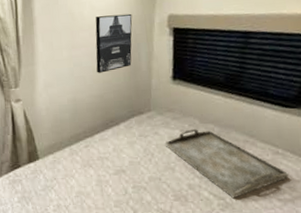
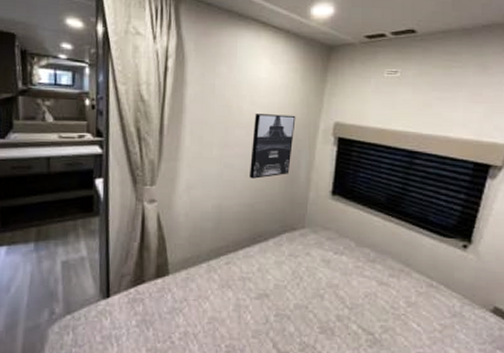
serving tray: present [165,129,289,199] -> none [316,252,441,334]

